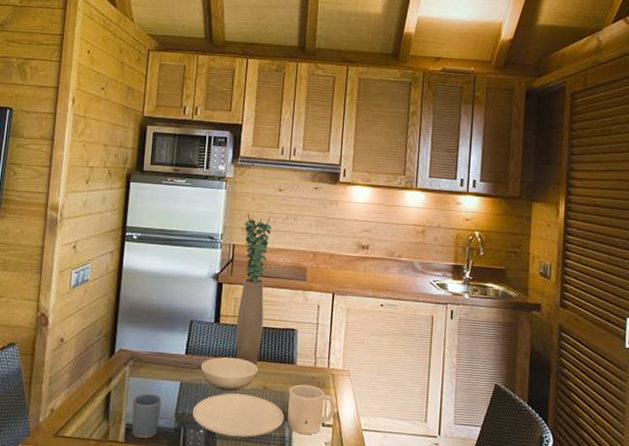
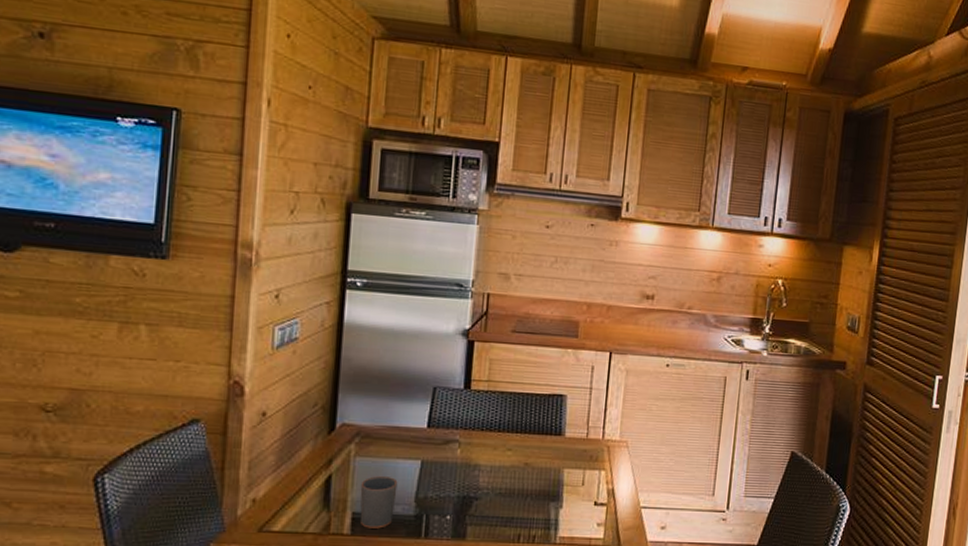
plate: present [192,393,284,438] -> none [436,472,550,522]
bowl: present [200,357,259,392] -> none [447,429,519,471]
vase: present [235,213,271,365] -> none [490,254,536,438]
mug: present [287,384,336,435] -> none [553,458,611,516]

